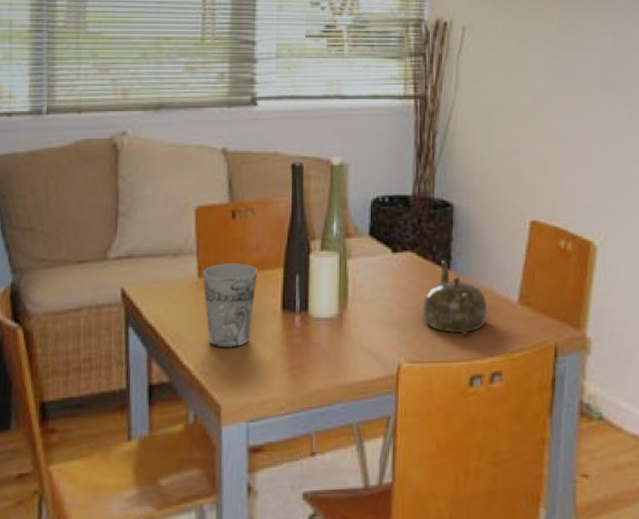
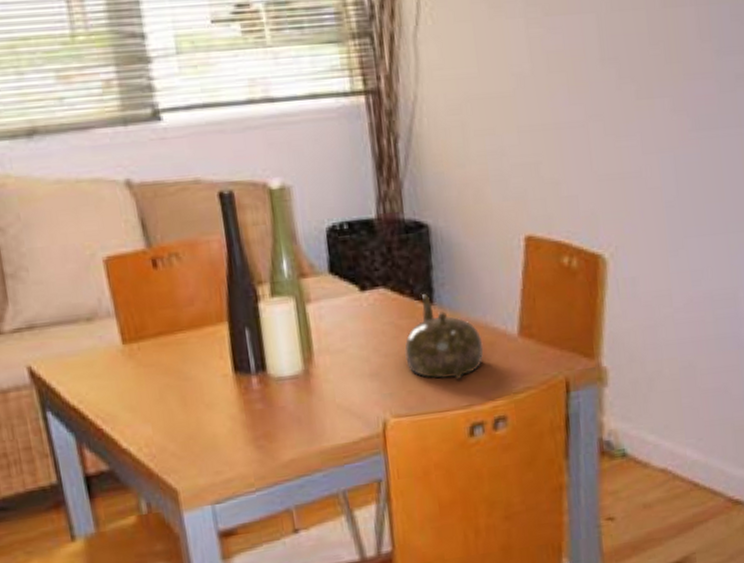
cup: present [203,263,258,349] -> none [127,321,200,425]

